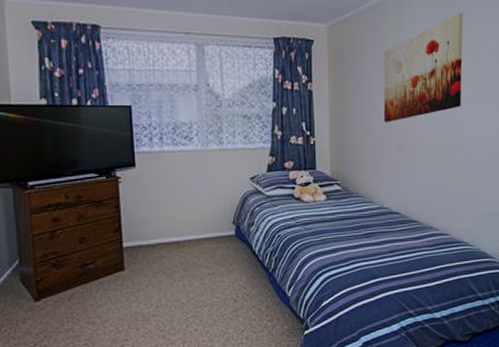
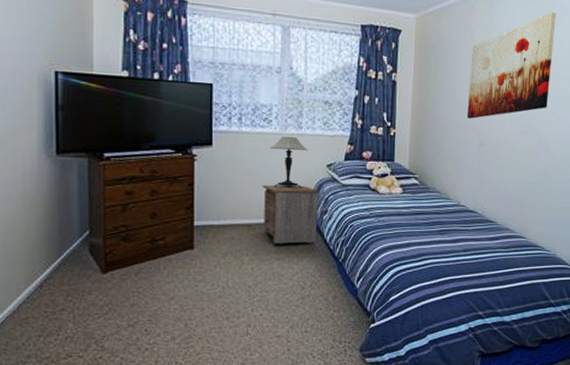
nightstand: none [188,199,245,259] -> present [262,184,318,244]
table lamp: none [193,152,231,204] -> present [270,136,309,189]

